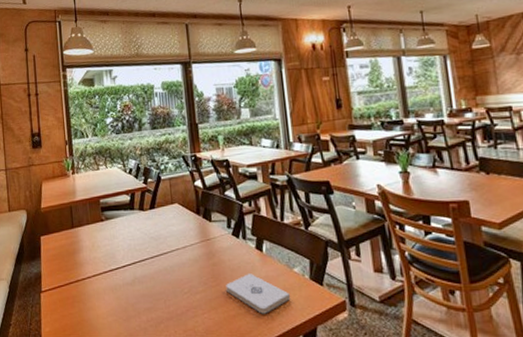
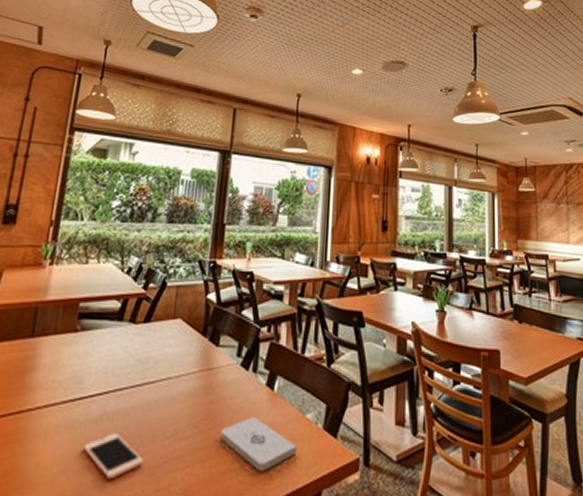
cell phone: none [125,292,171,325] -> present [82,433,143,480]

